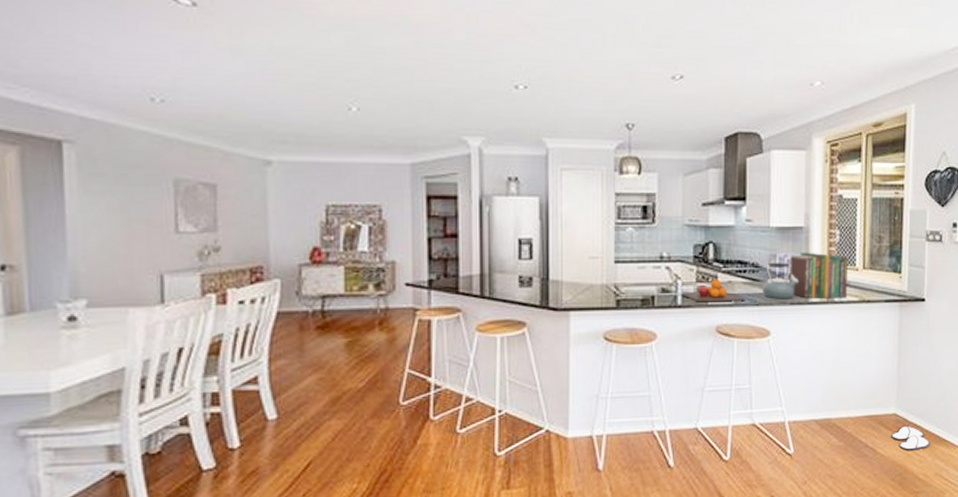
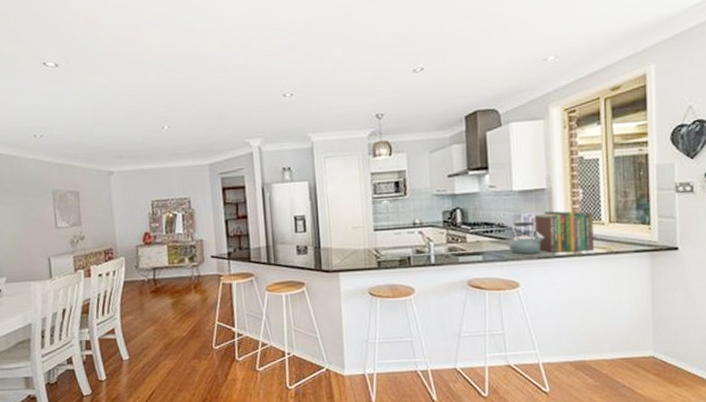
chopping board: present [681,279,745,303] -> none [434,240,494,261]
slippers: present [890,426,930,451] -> none [649,368,693,392]

